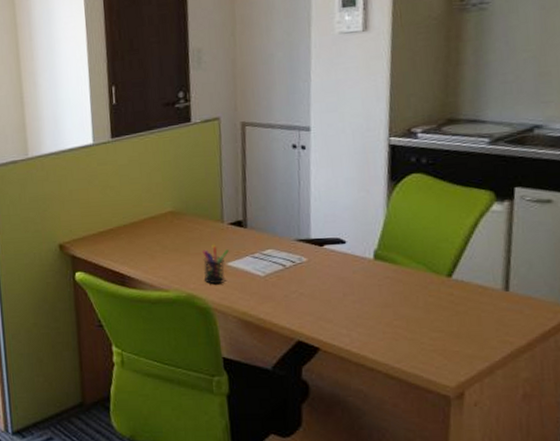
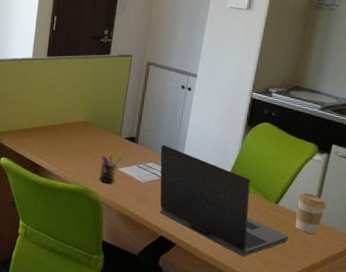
laptop: none [278,223,475,353] -> present [159,144,289,257]
coffee cup: none [478,256,521,309] -> present [295,192,327,234]

